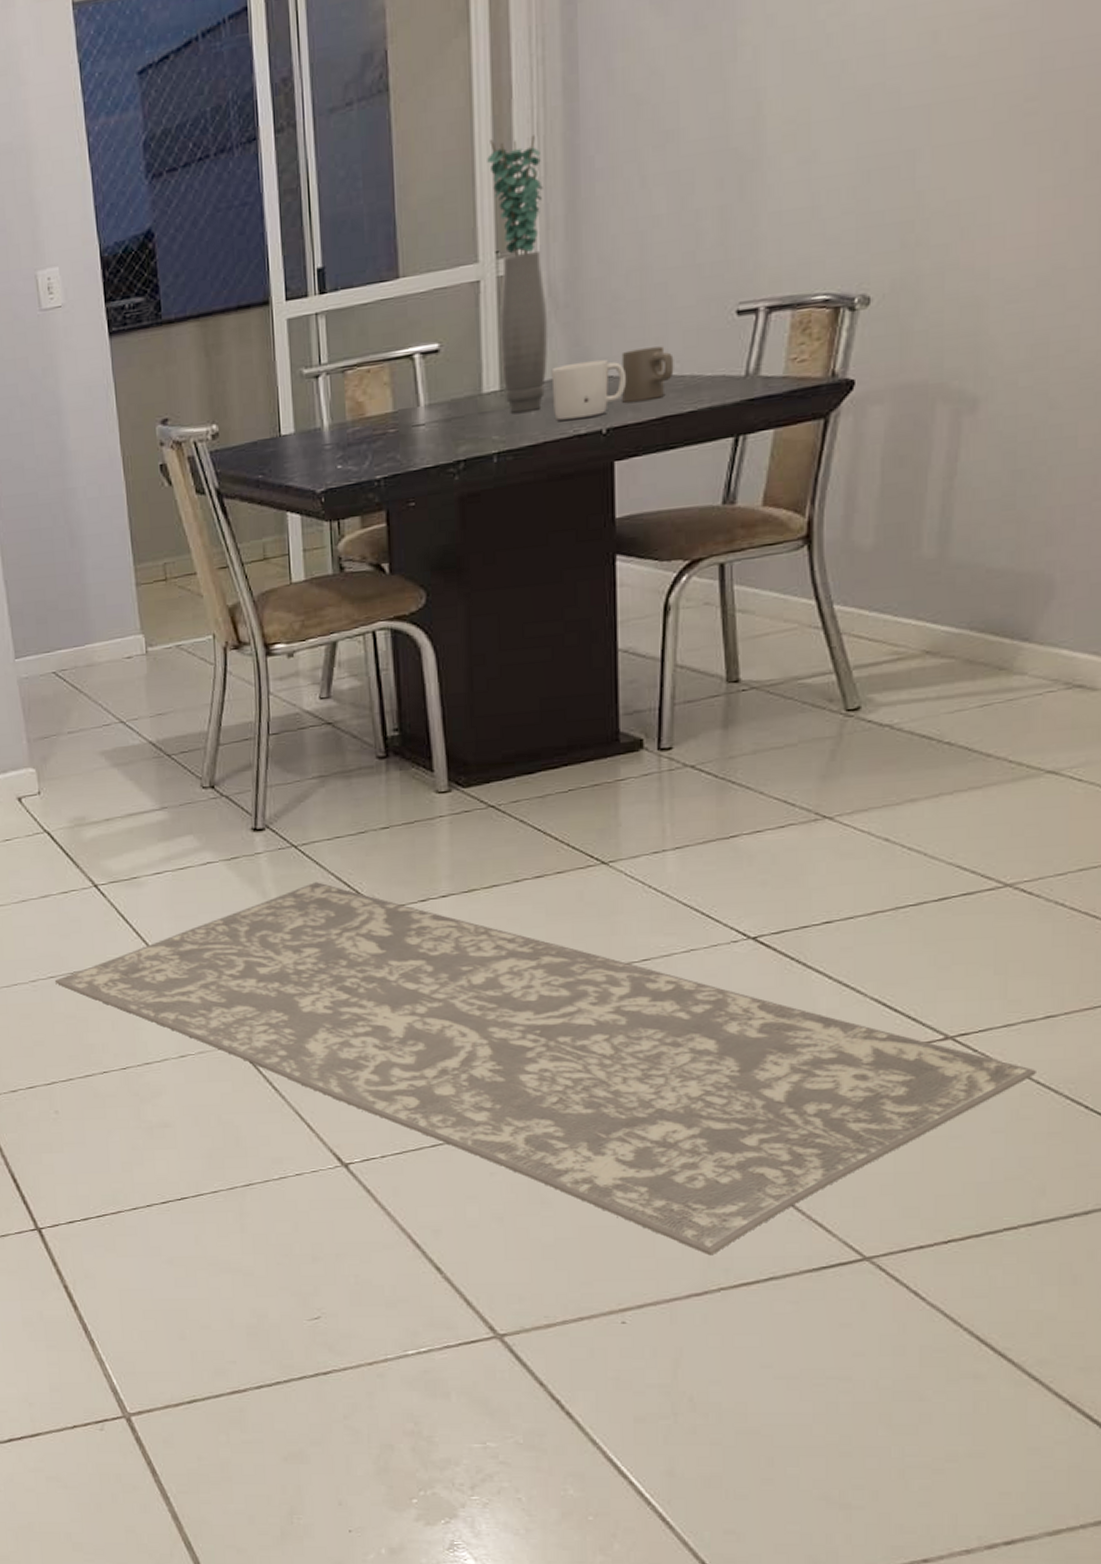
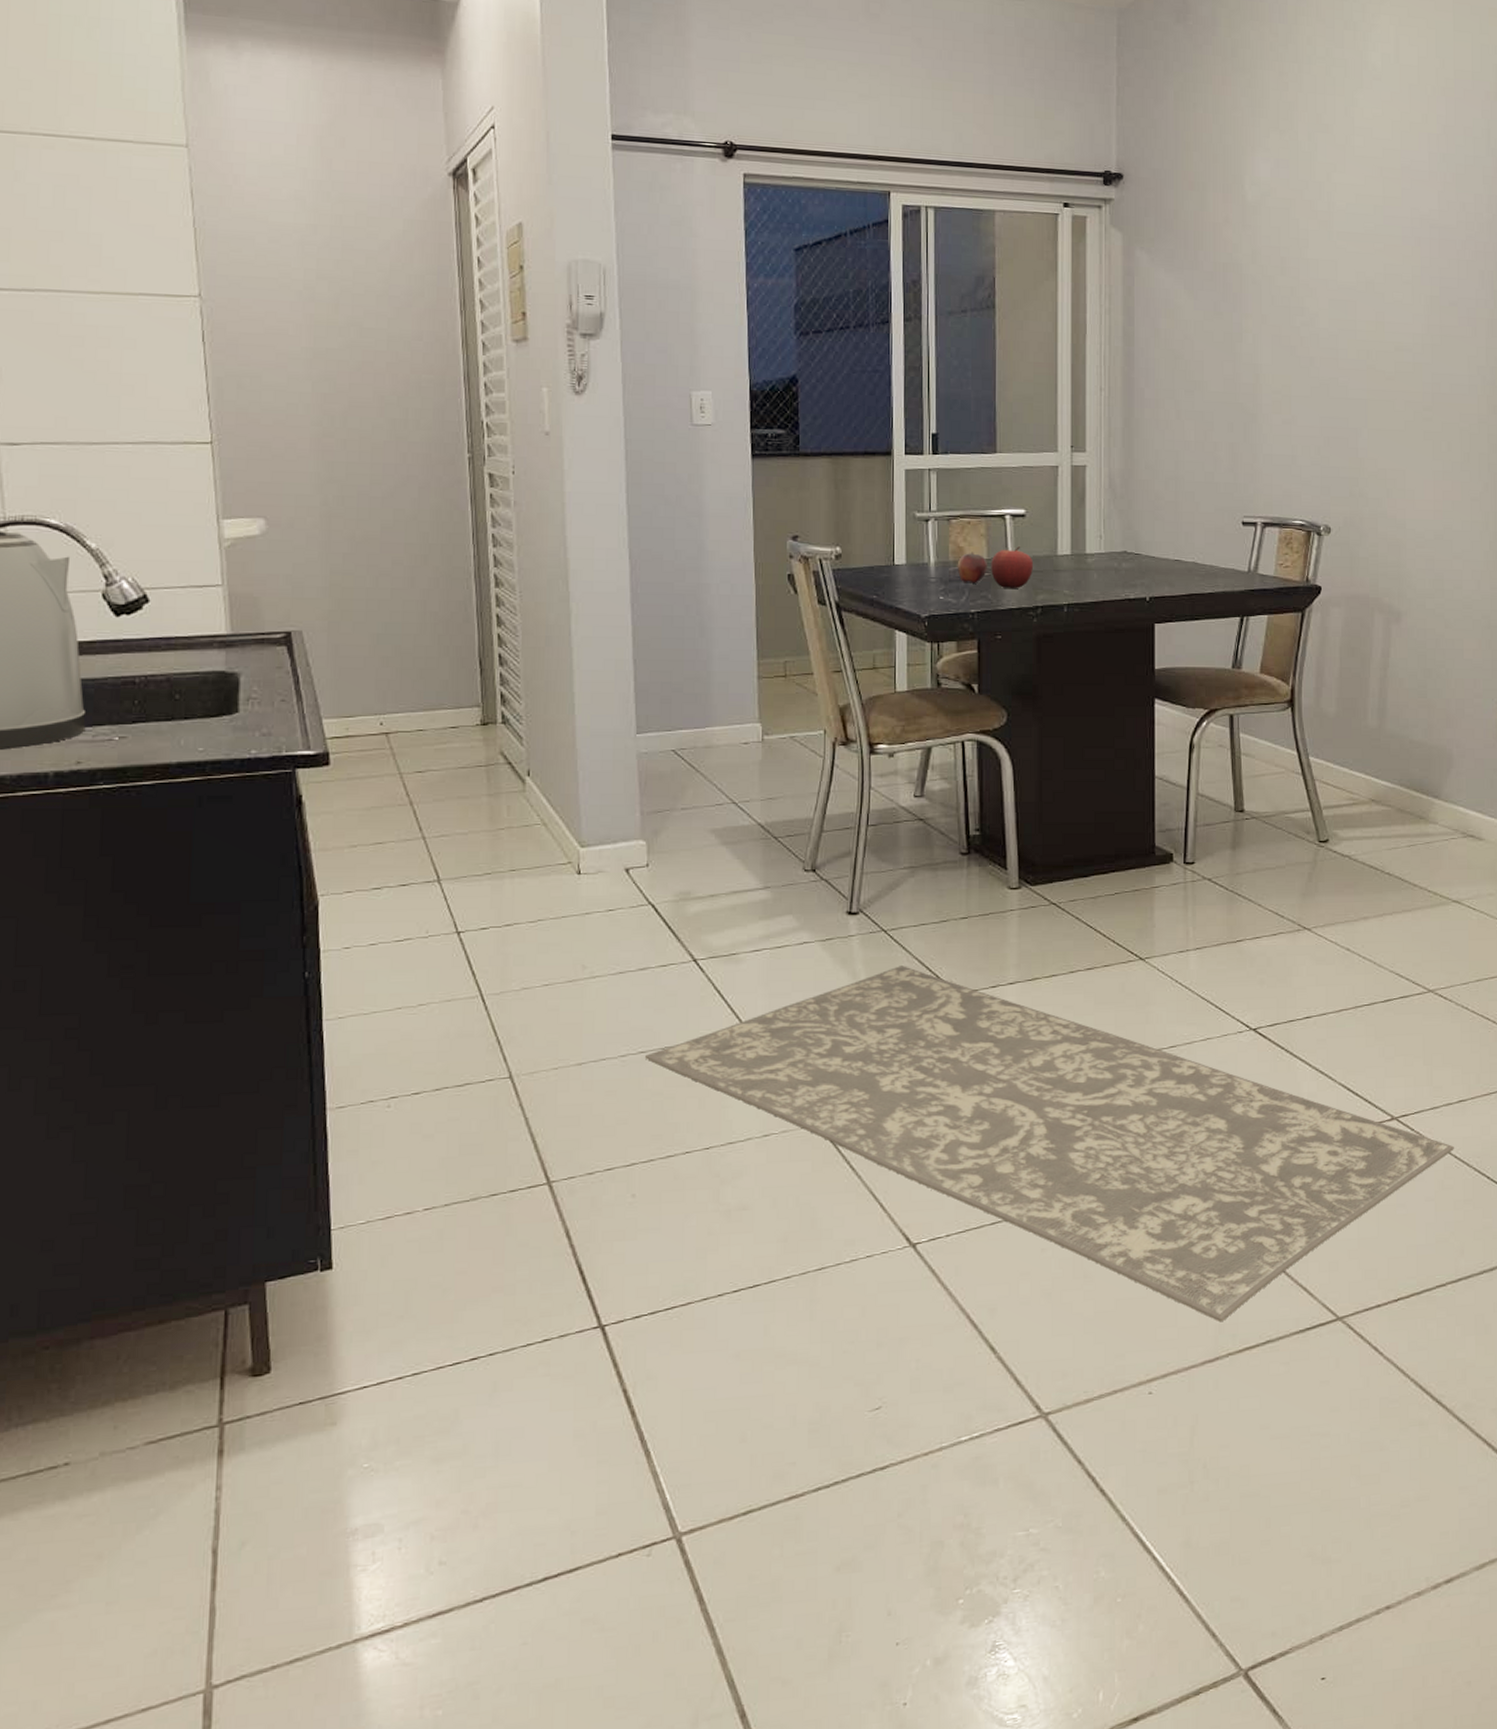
fruit: none [356,406,394,446] -> present [957,552,987,584]
fruit: none [398,389,451,445] -> present [991,545,1033,590]
vase: present [487,135,549,415] -> none [1067,361,1108,576]
mug: present [551,359,627,422] -> none [1110,542,1165,587]
cup: present [621,346,674,404] -> none [1161,539,1199,580]

